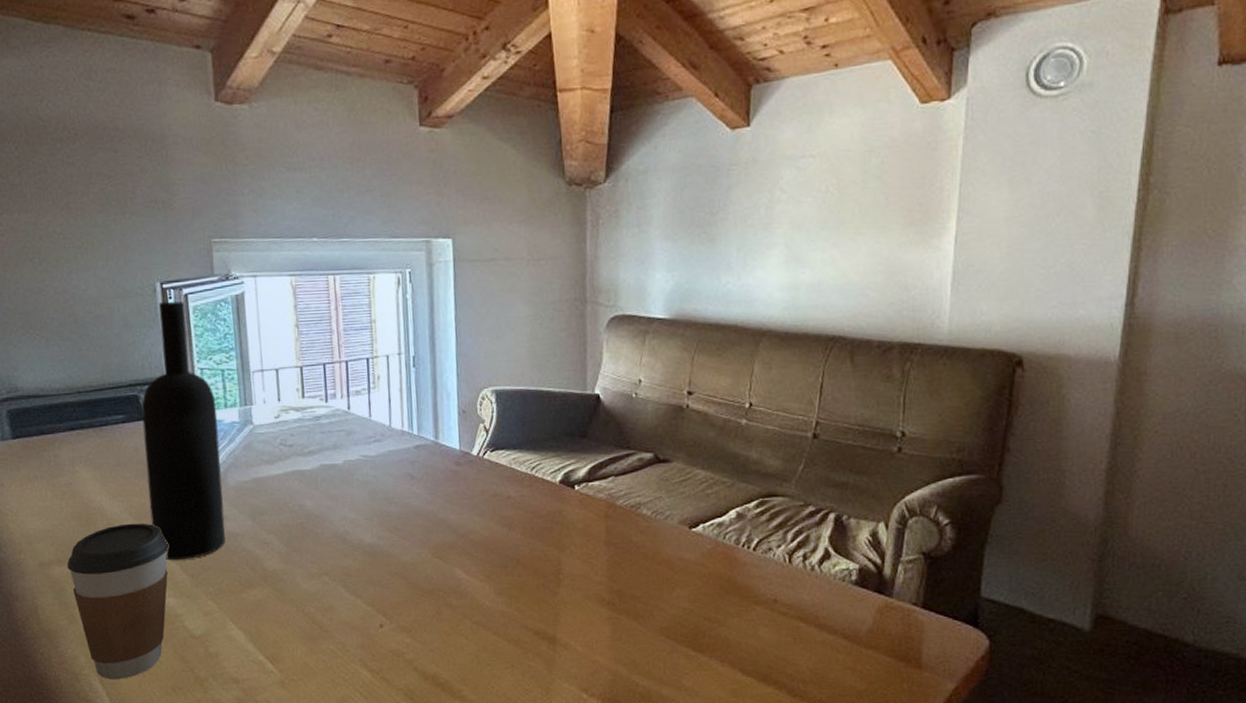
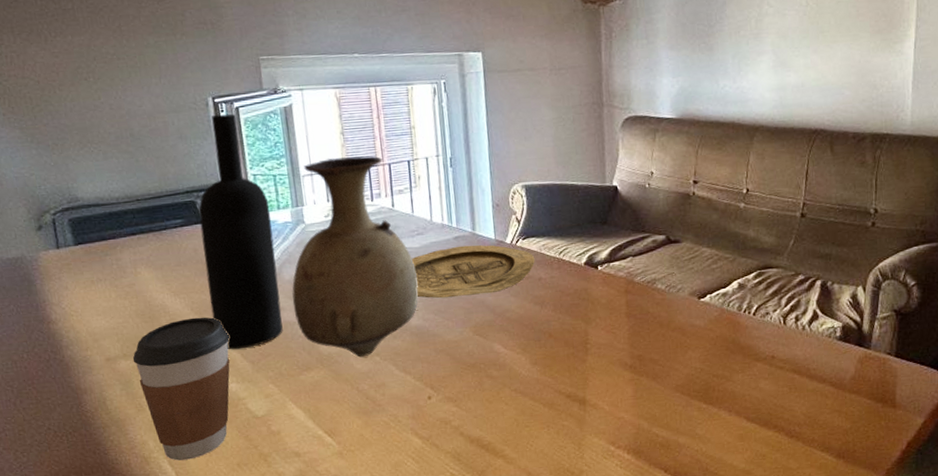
vase: none [236,351,373,576] -> present [292,155,419,358]
plate: none [366,455,504,514] -> present [411,245,535,299]

